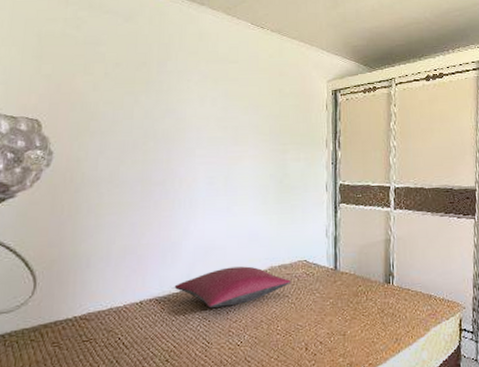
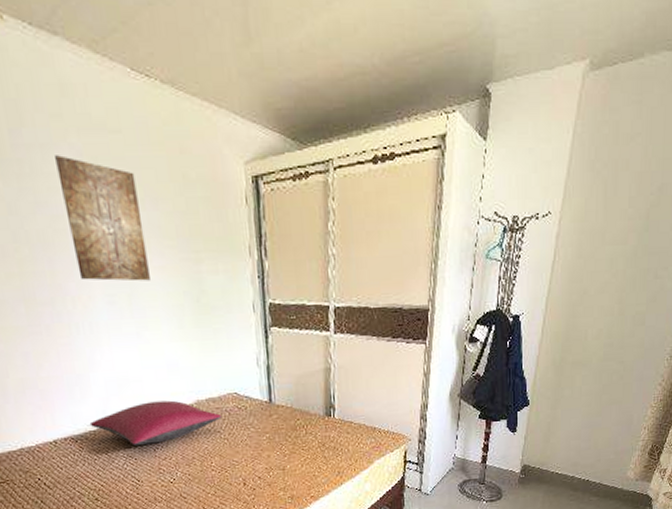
wall art: none [187,78,245,167] -> present [55,155,150,281]

